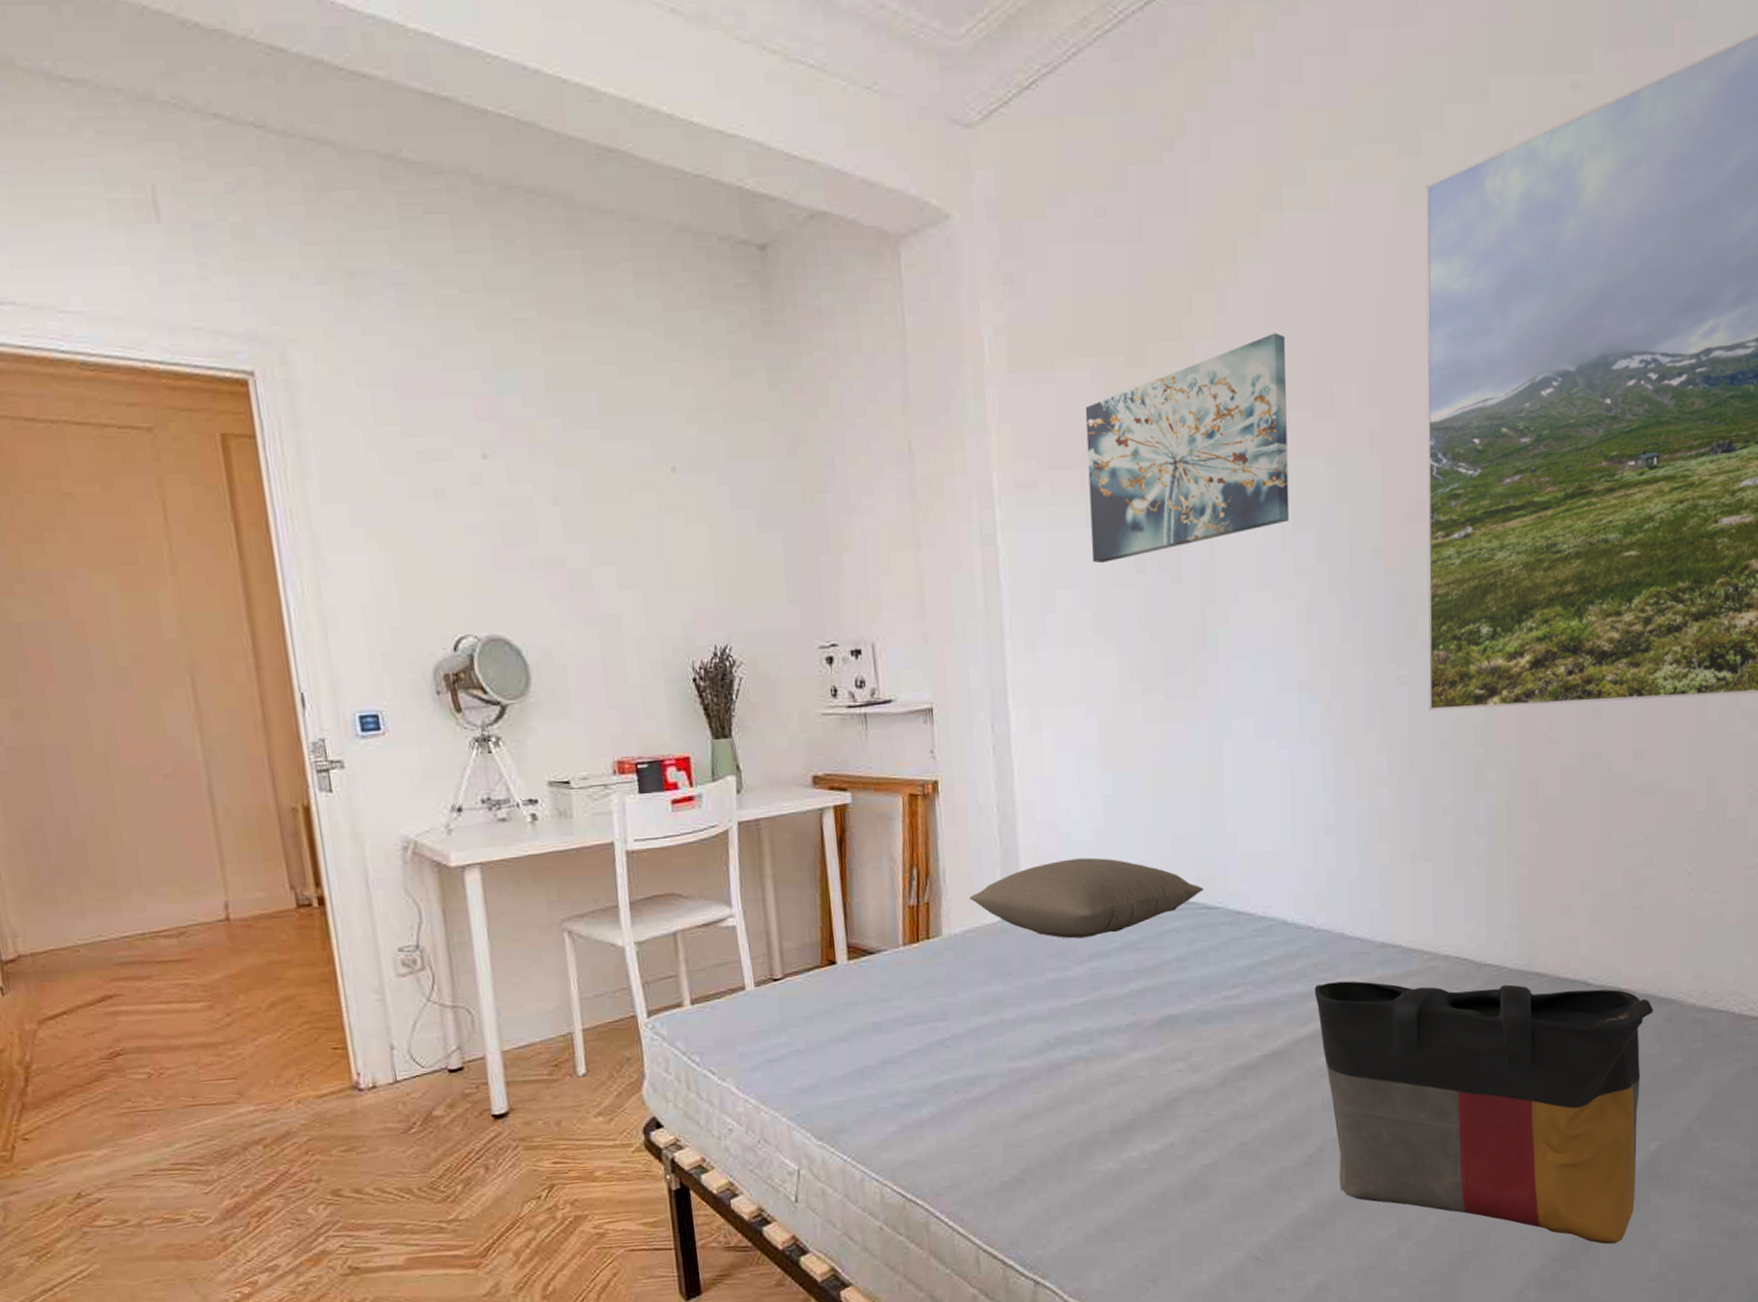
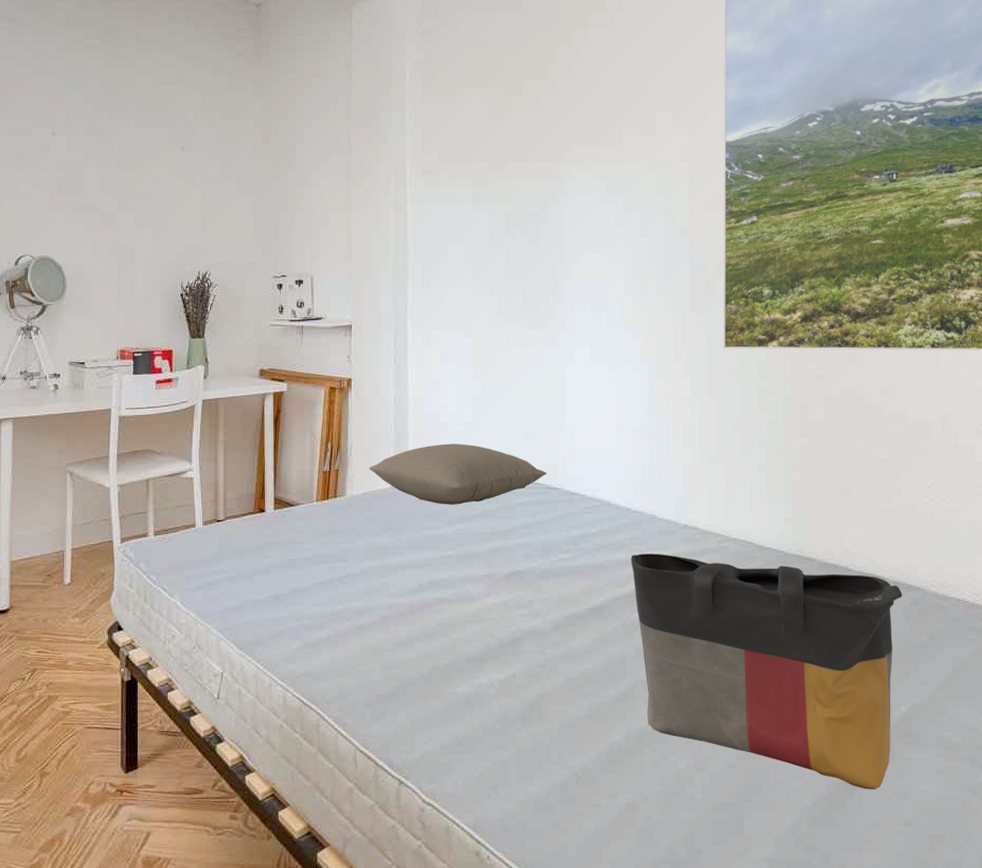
wall art: present [1085,333,1290,564] -> none [475,75,621,229]

